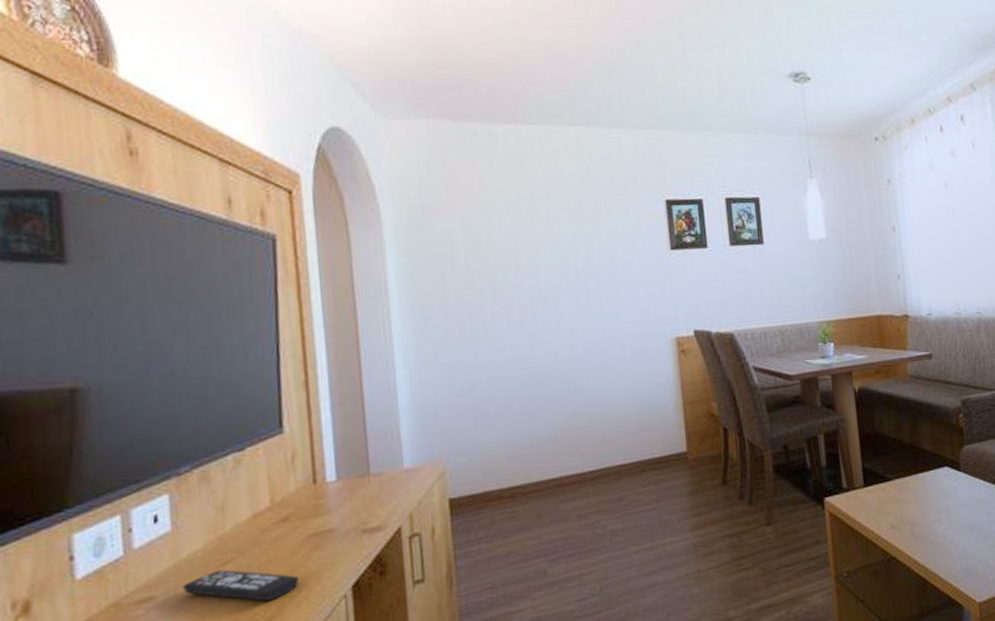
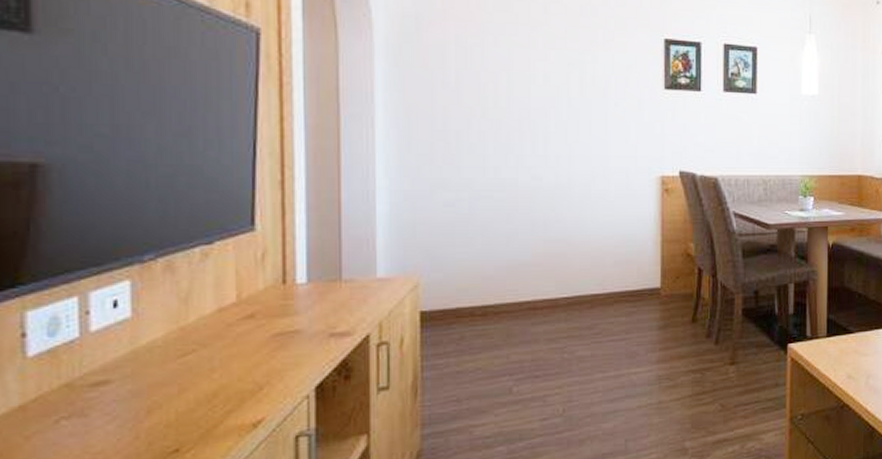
remote control: present [183,569,299,602] -> none [141,360,261,394]

